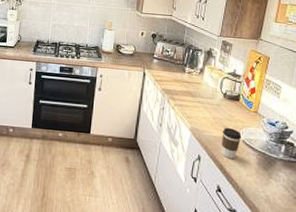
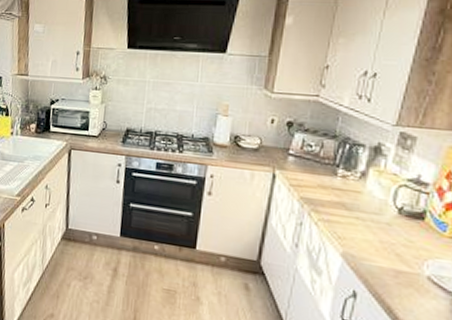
coffee cup: present [222,128,242,159] -> none [391,256,426,302]

